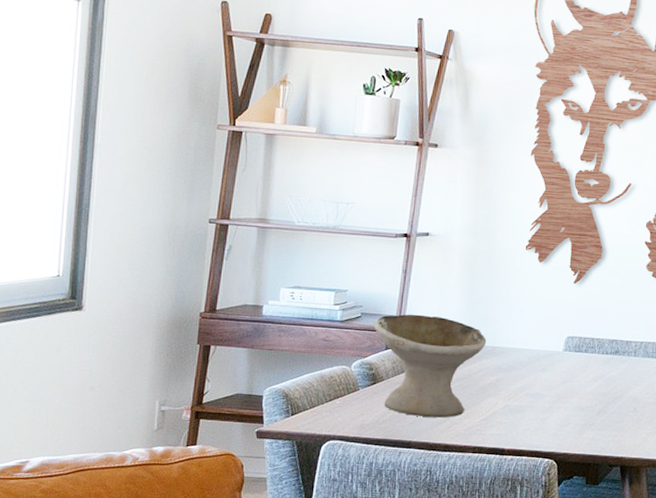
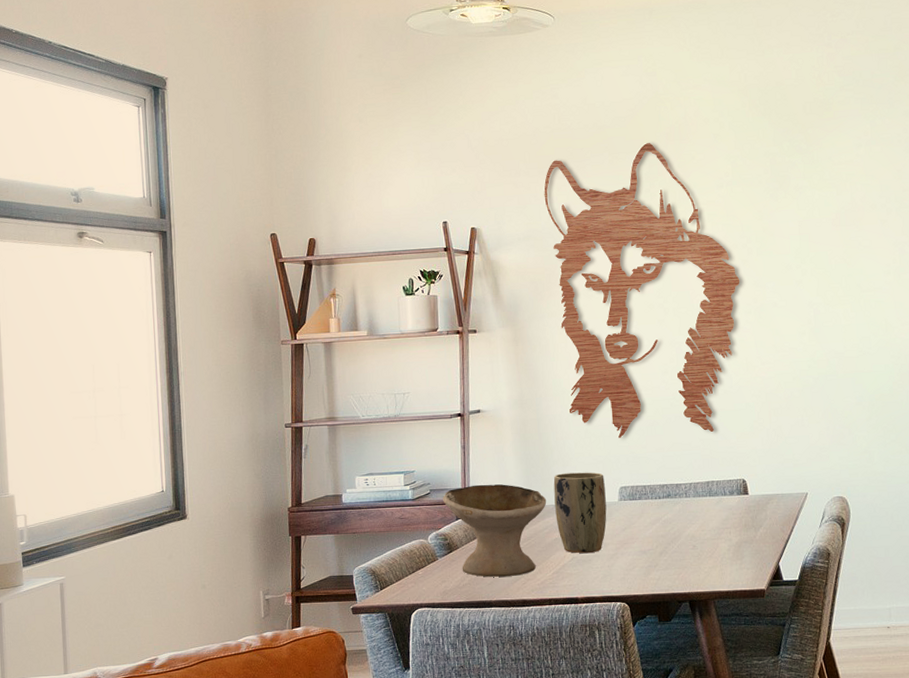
plant pot: none [493,313,552,403] -> present [553,472,607,553]

